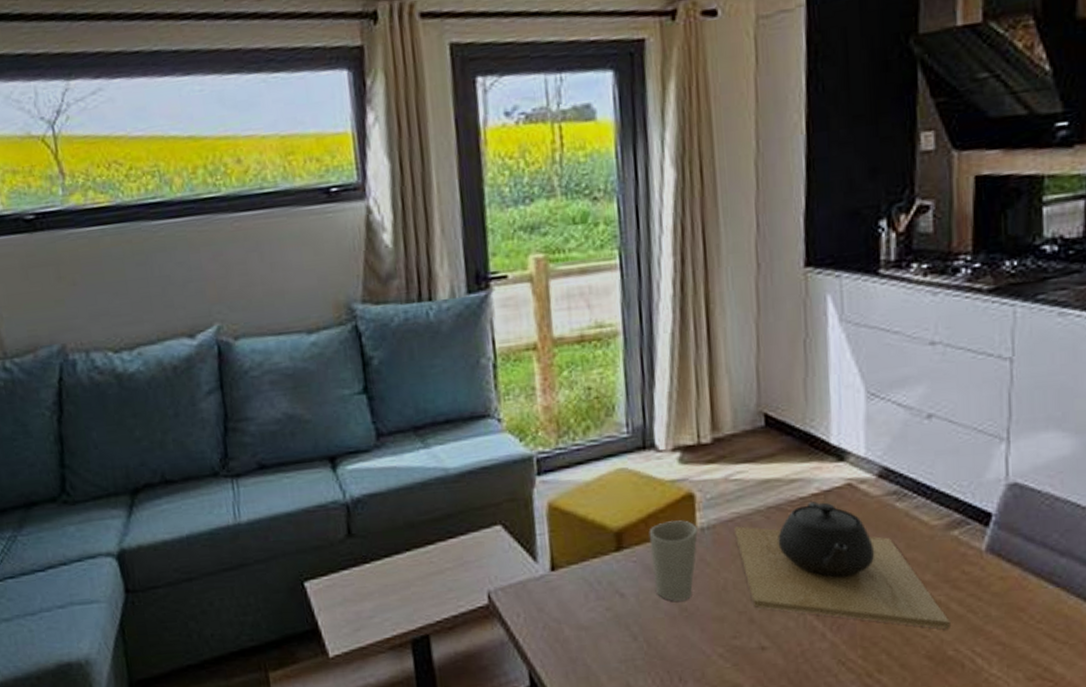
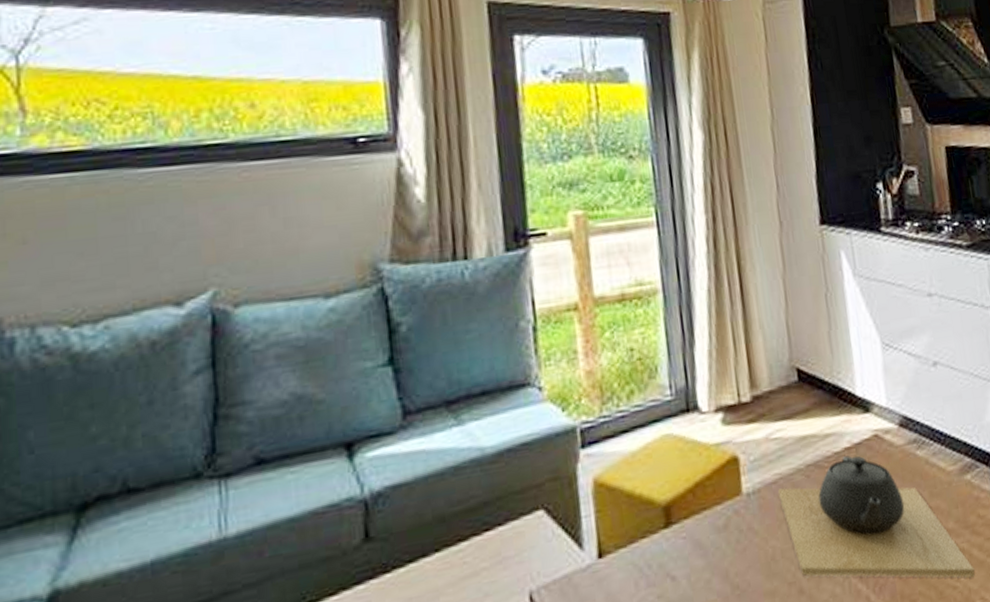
cup: present [648,520,698,601] -> none [696,486,745,579]

